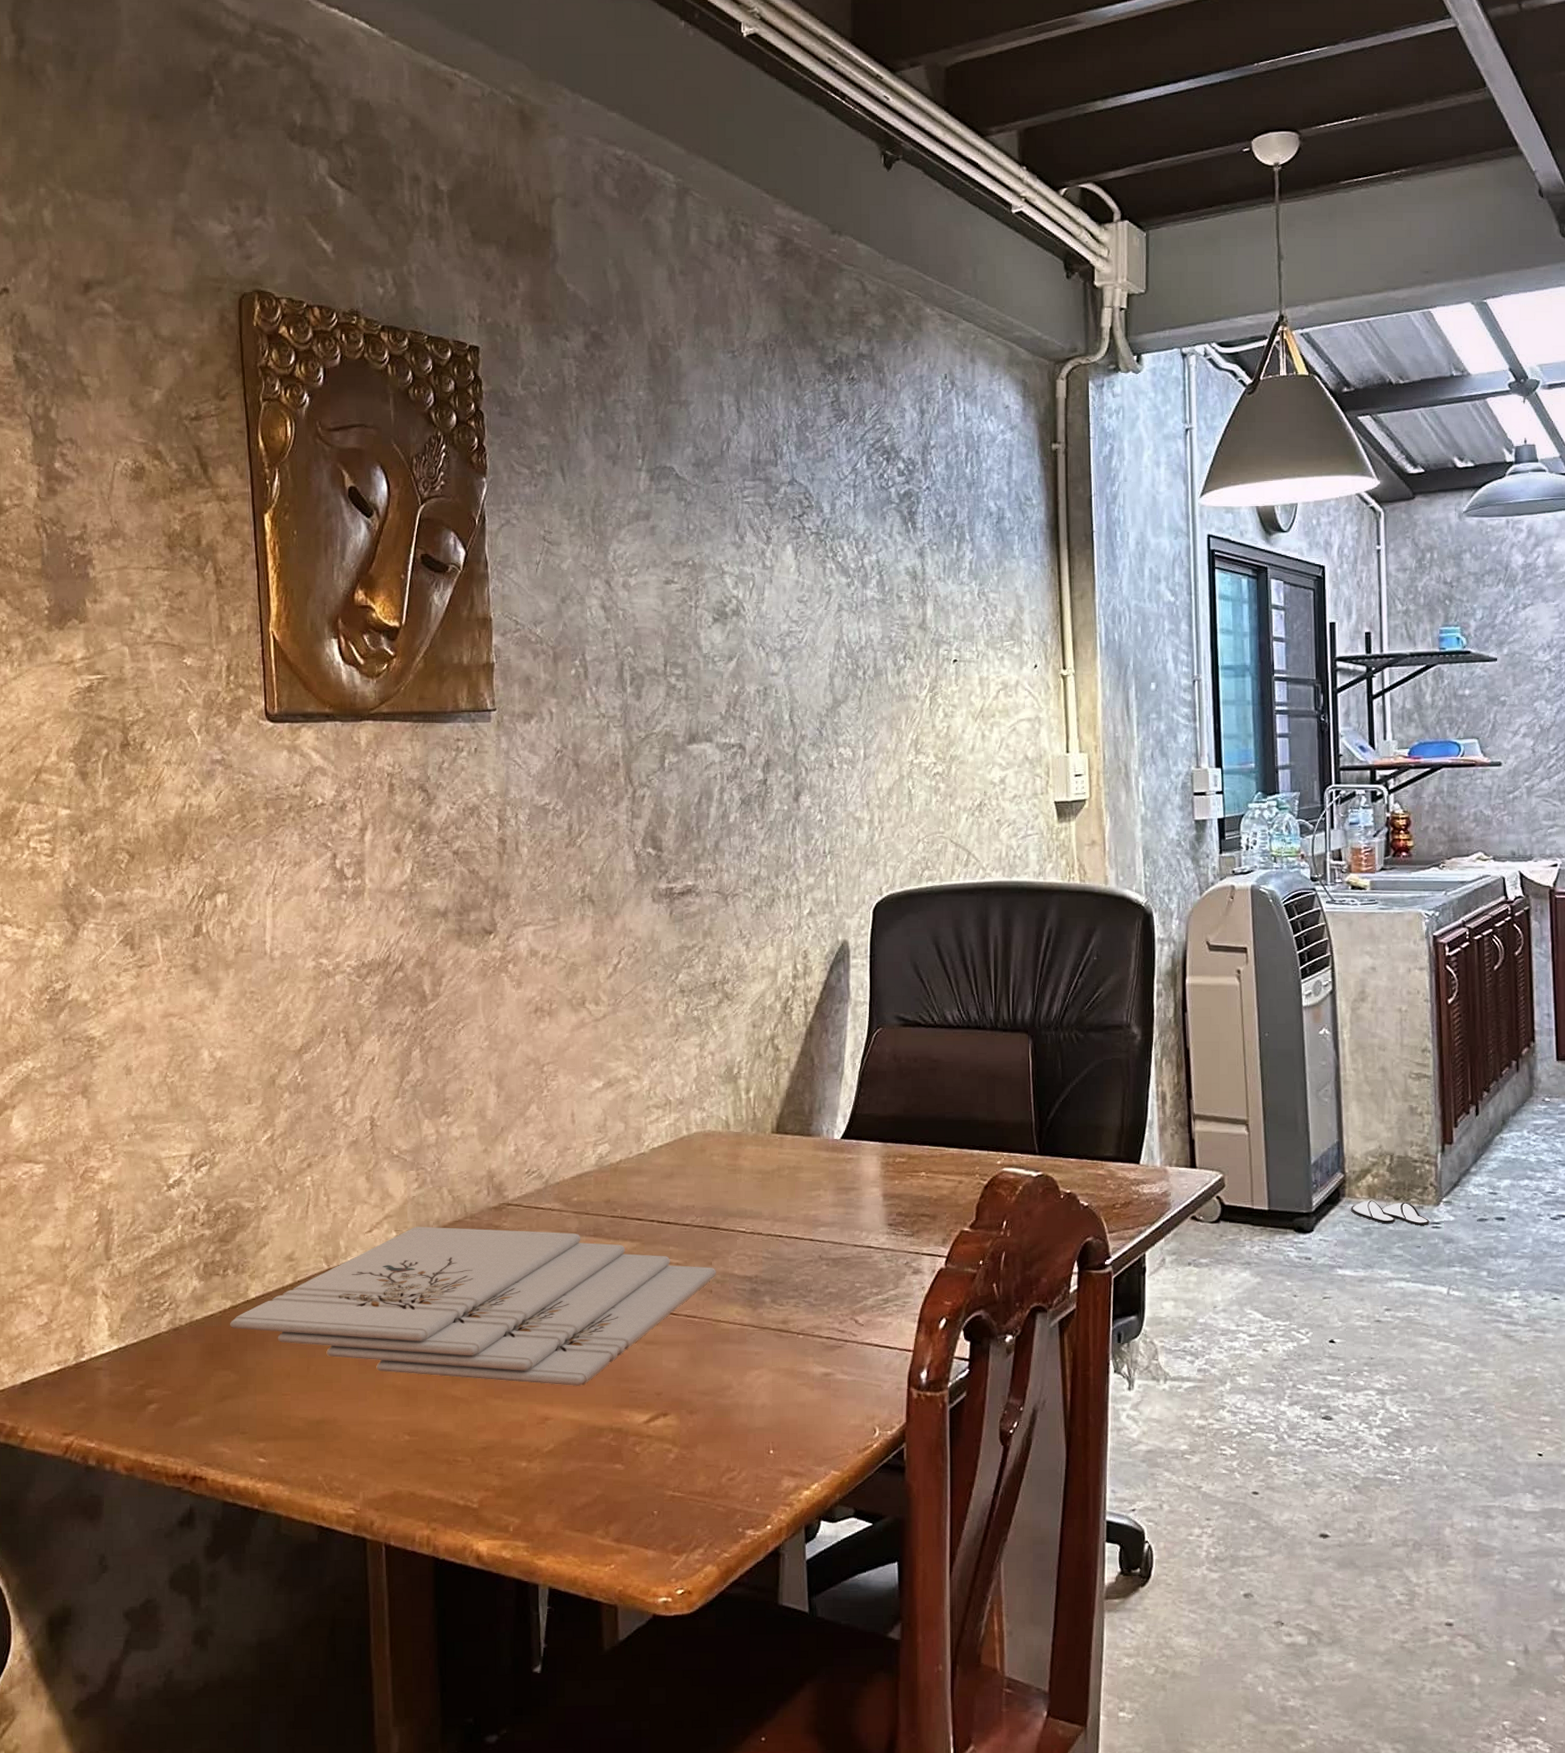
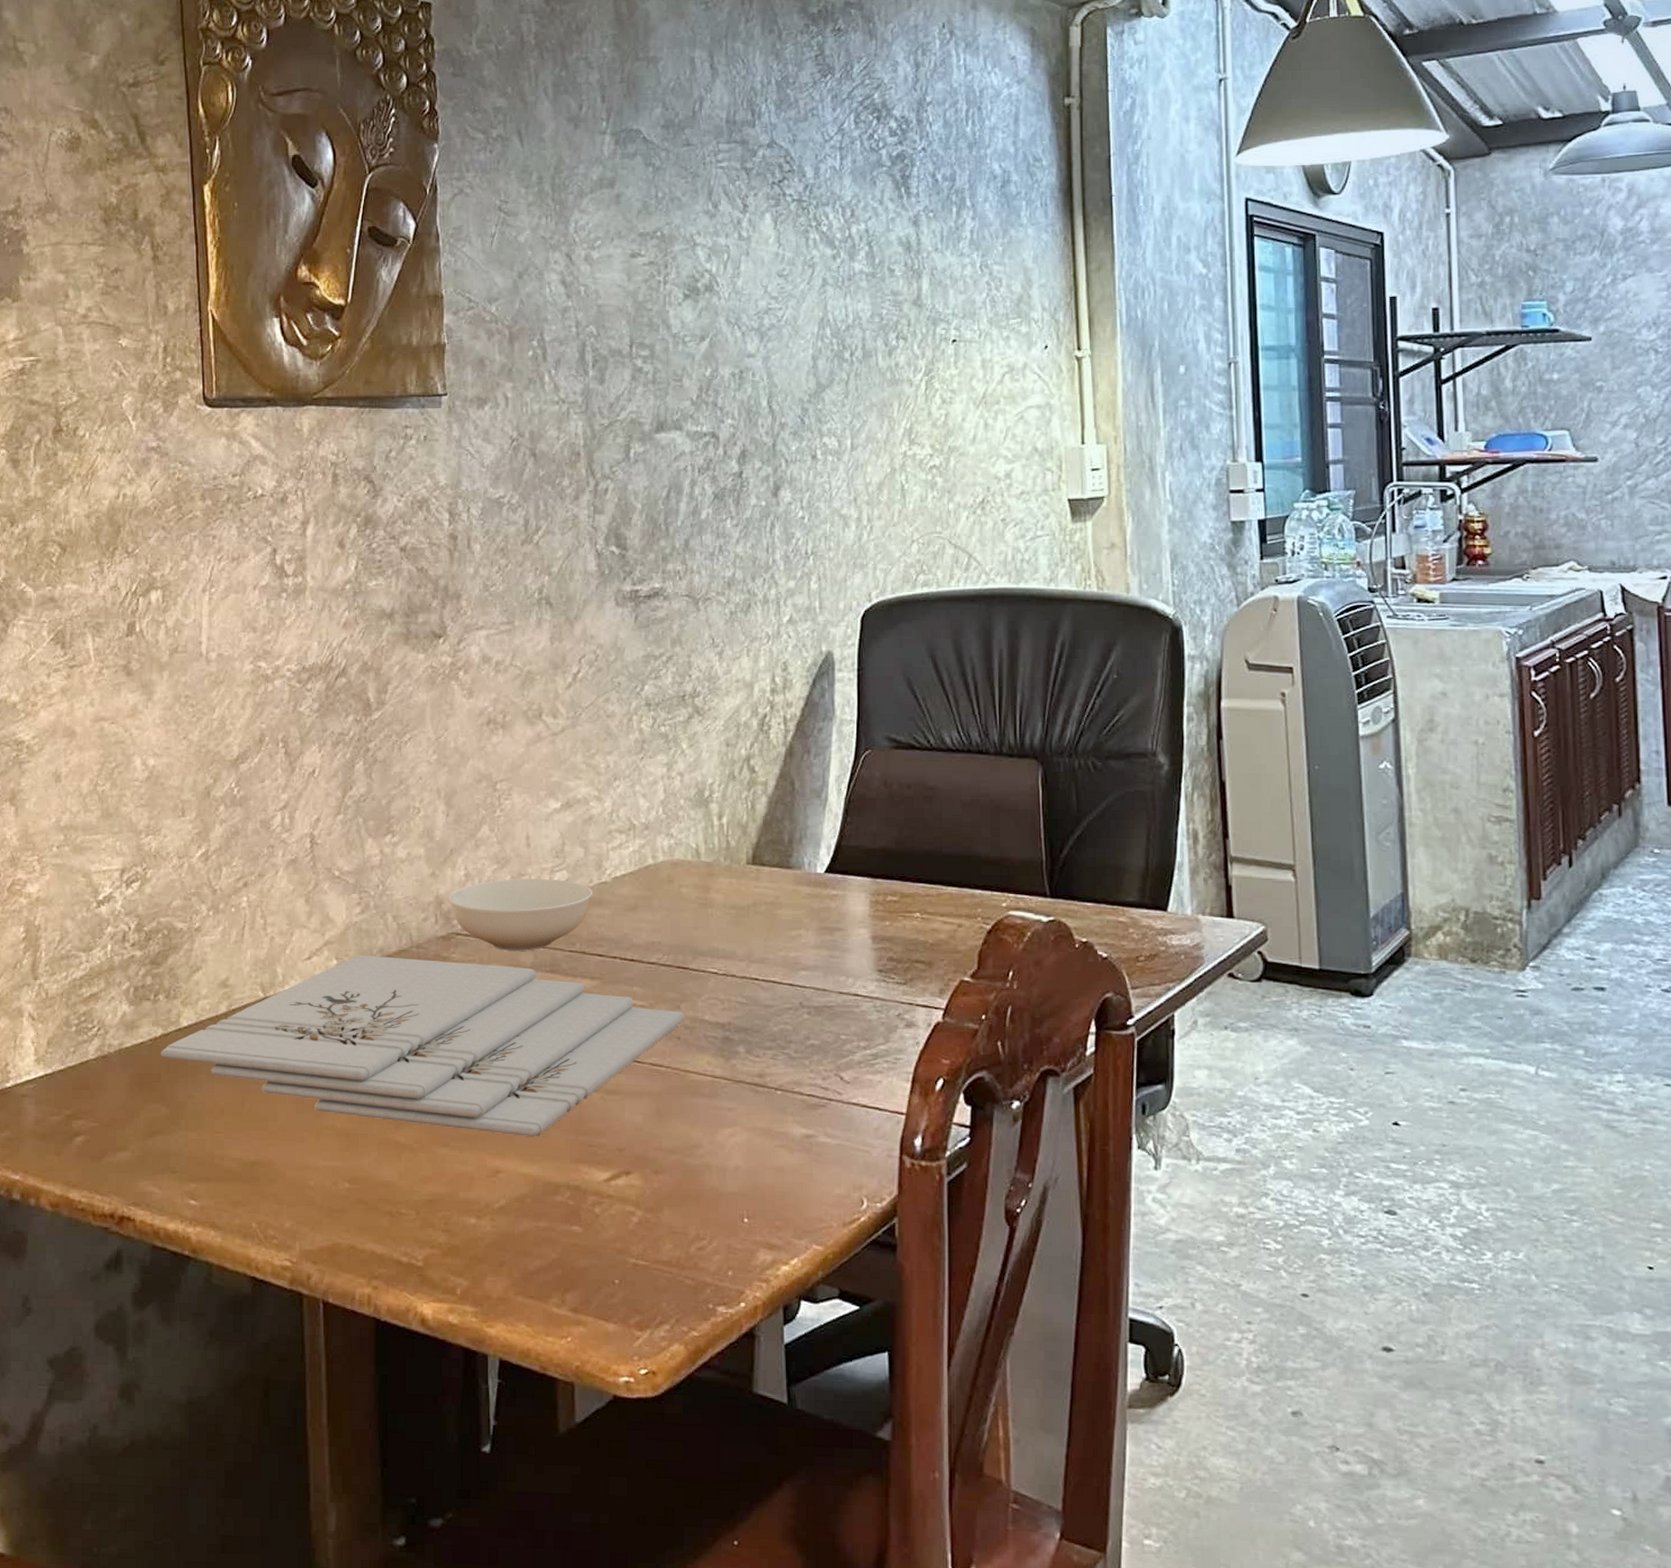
bowl: none [499,1151,633,1218] -> present [448,878,593,951]
slippers: present [1351,1200,1430,1225] -> none [1418,962,1513,993]

